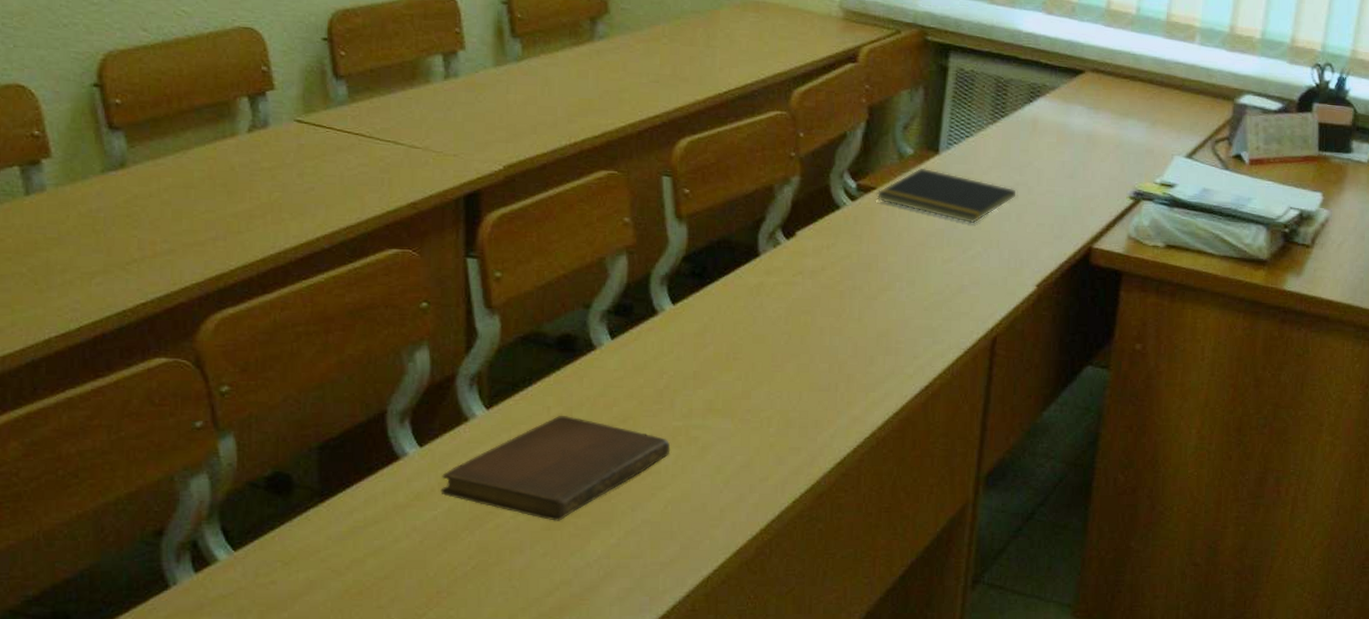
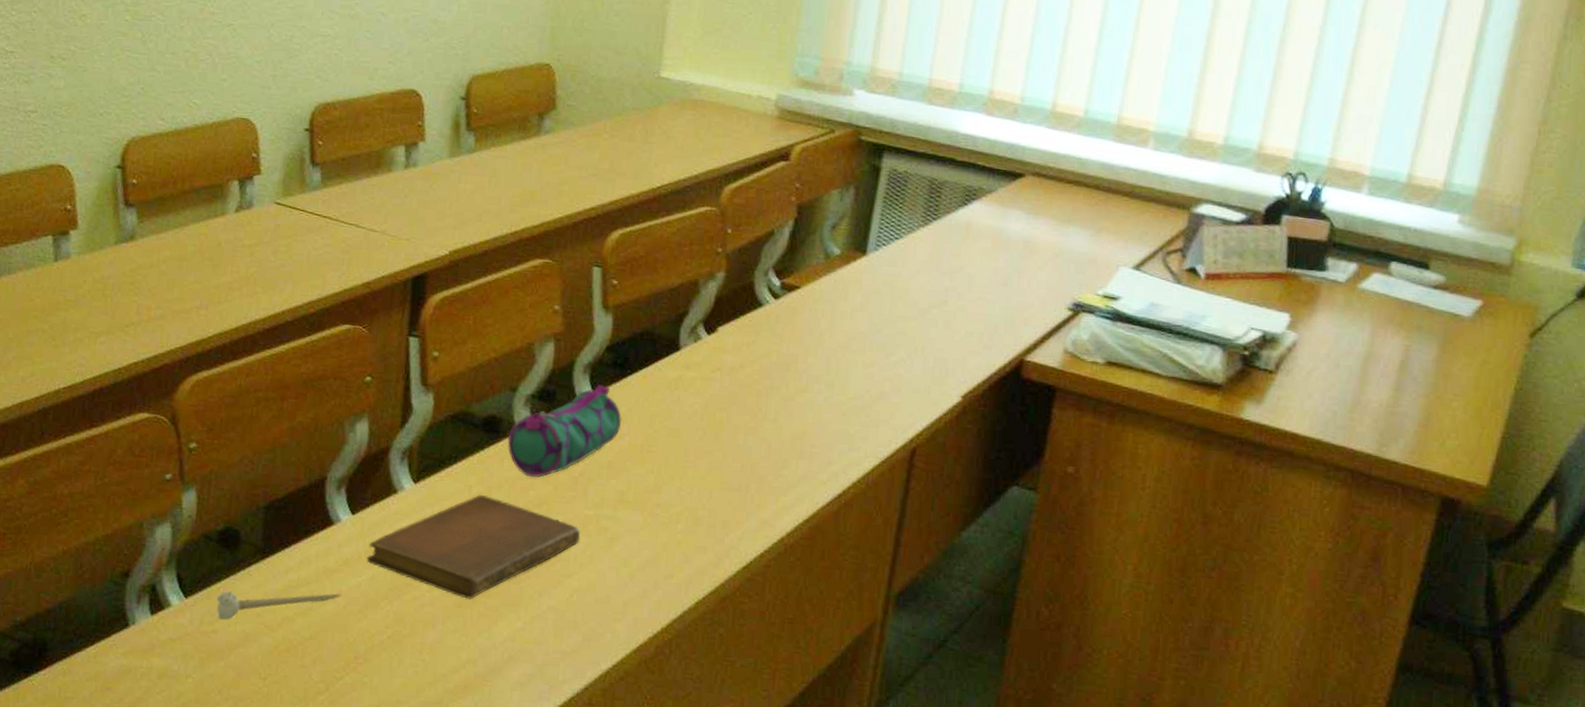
pen: none [272,529,415,570] -> present [217,590,341,621]
pencil case: none [585,295,705,394] -> present [507,384,622,478]
notepad: present [876,167,1015,224] -> none [800,268,944,329]

